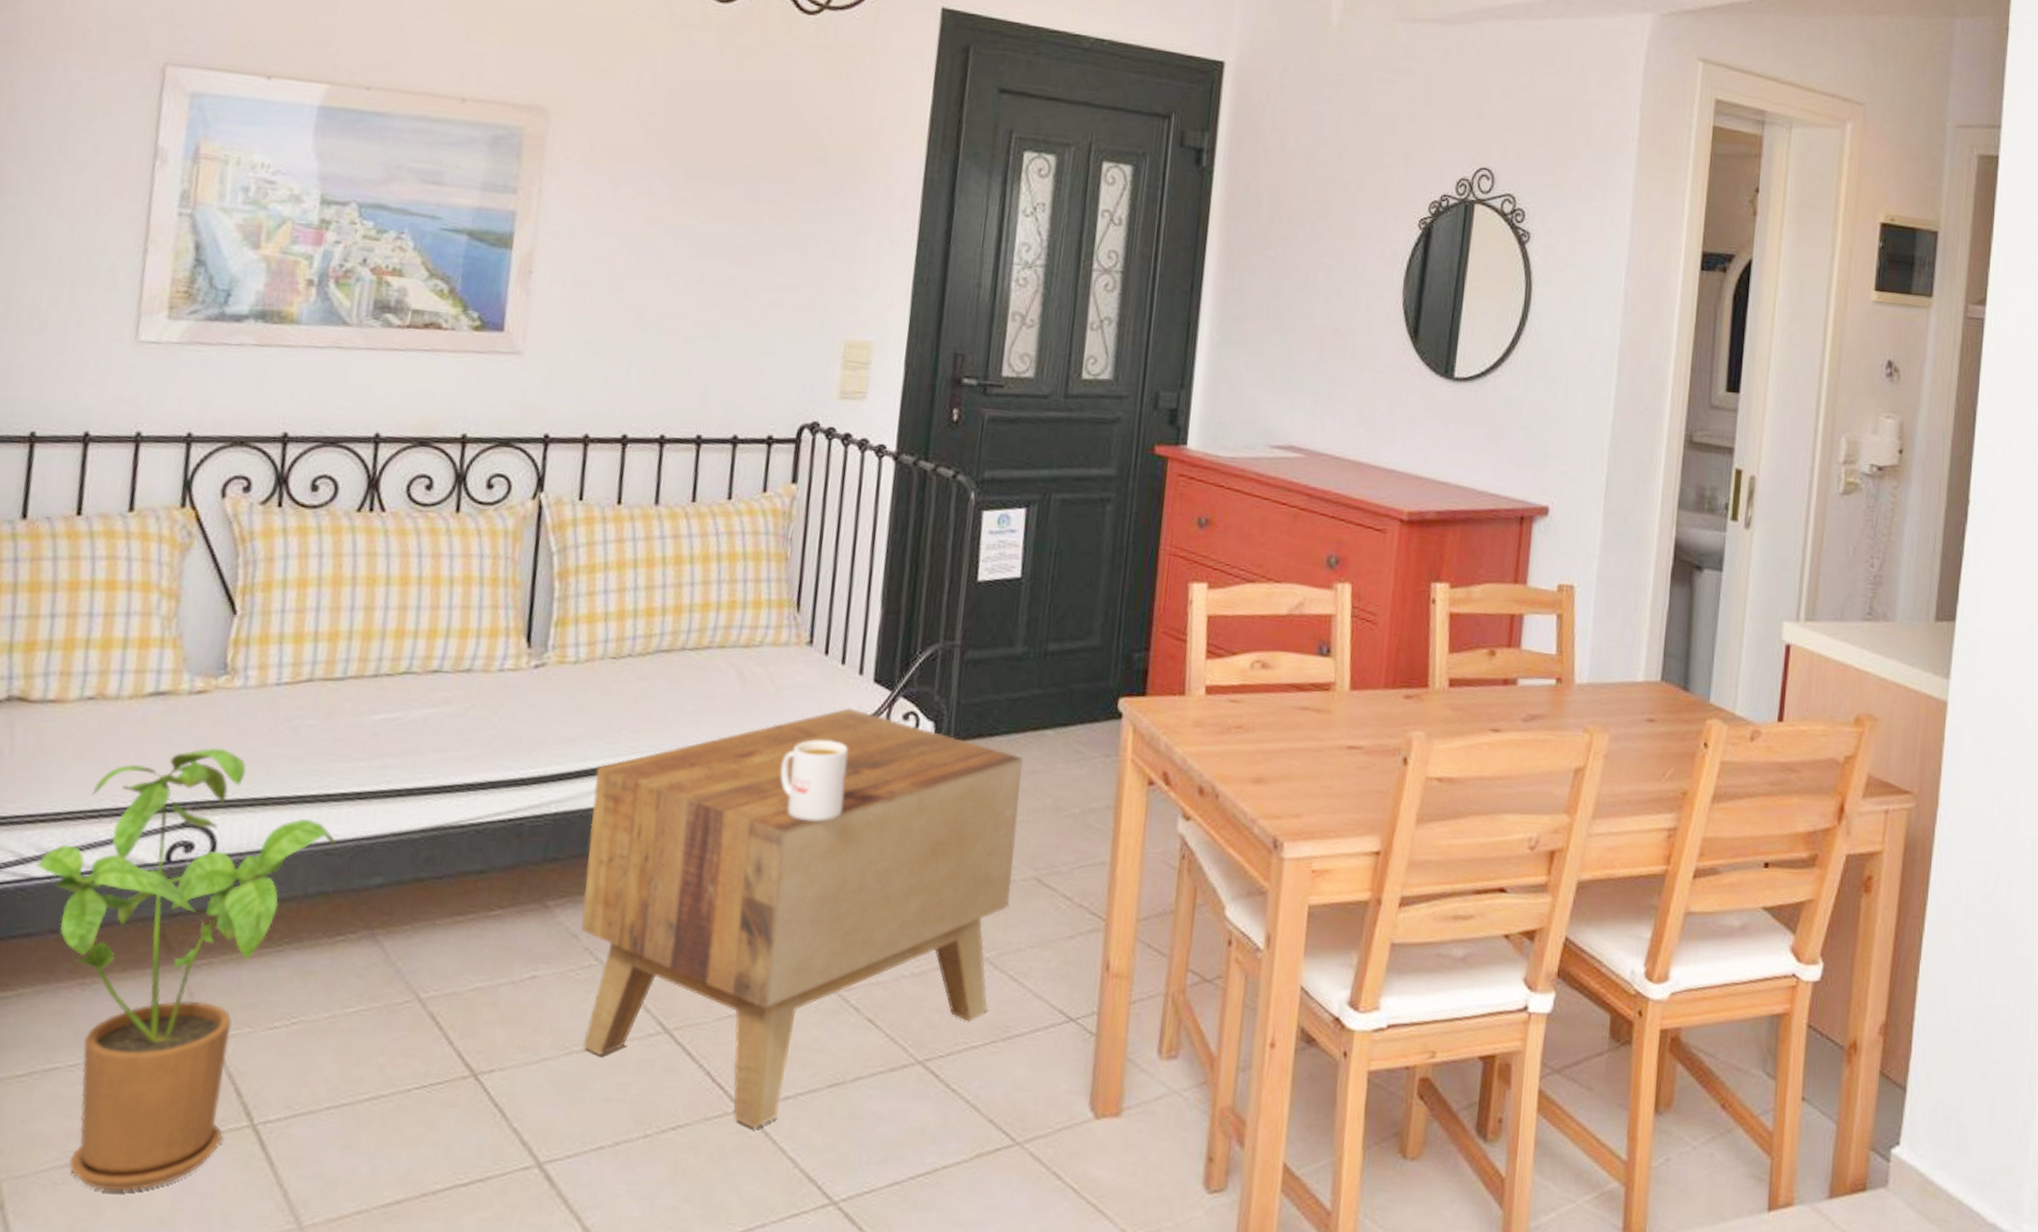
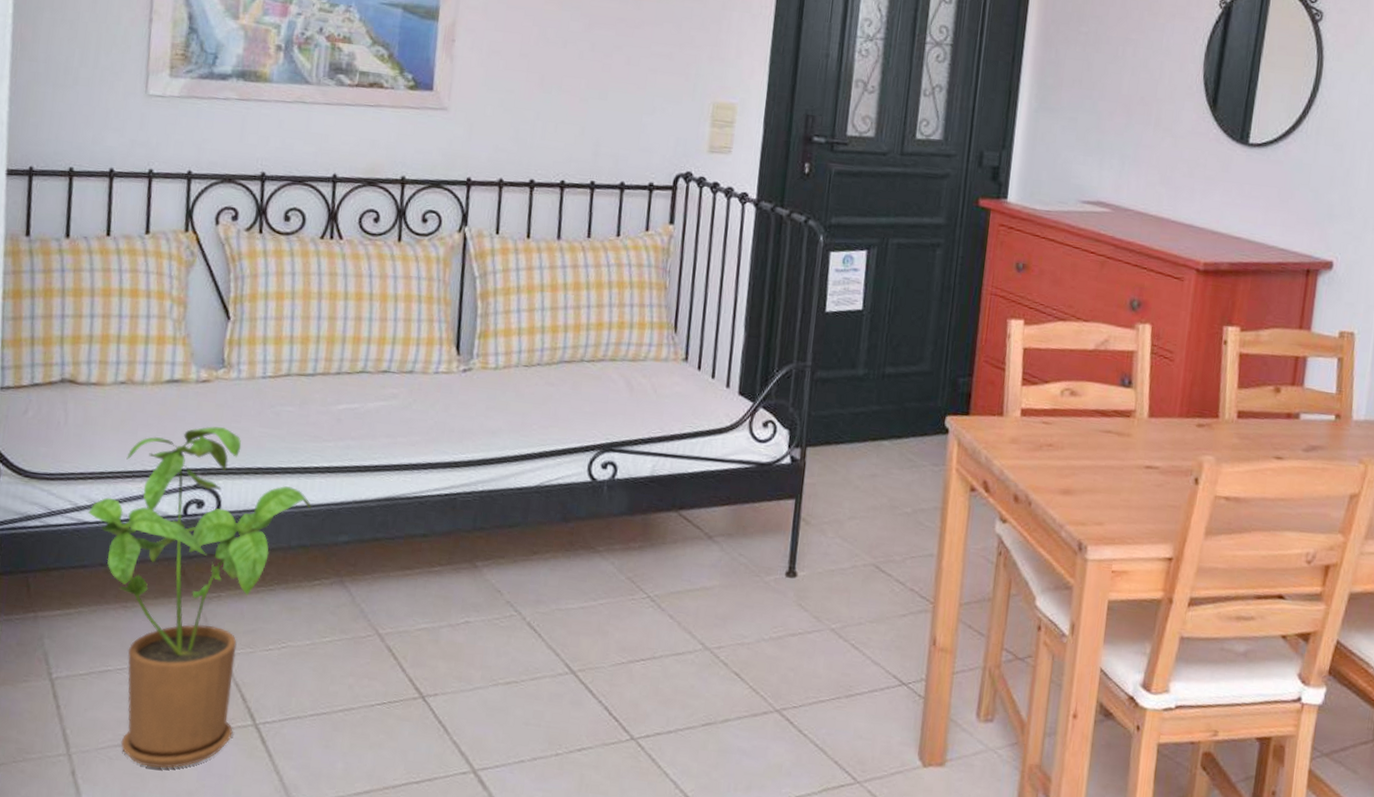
side table: present [581,708,1024,1129] -> none [504,415,864,755]
mug: present [781,740,848,822] -> none [662,441,717,509]

